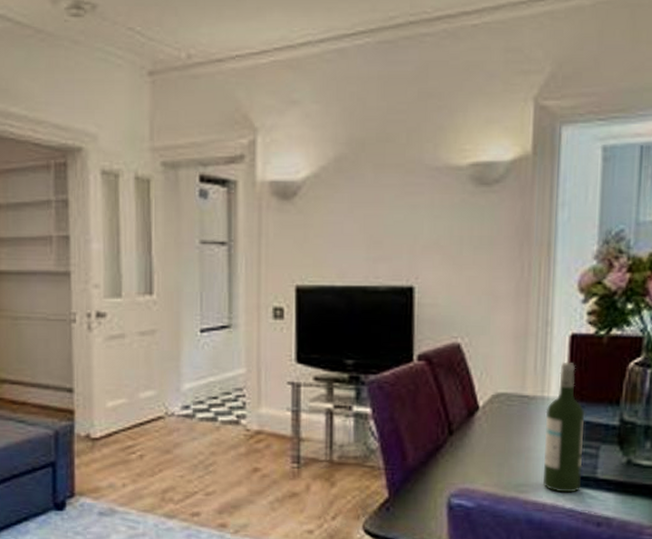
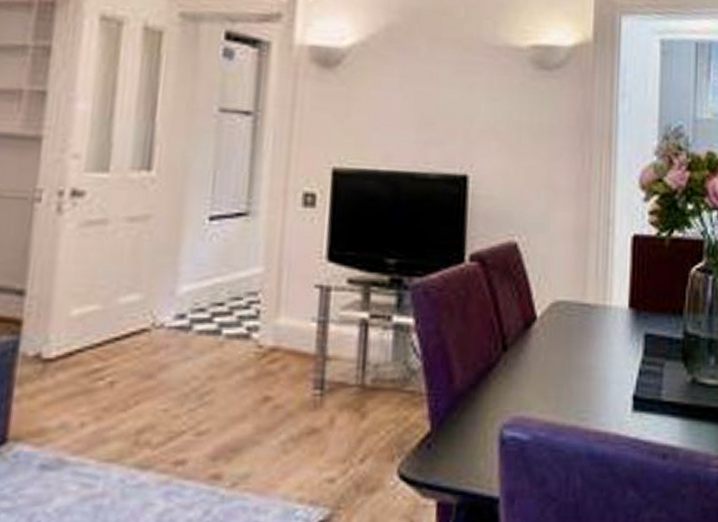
wine bottle: present [543,361,584,493] -> none [606,265,647,419]

